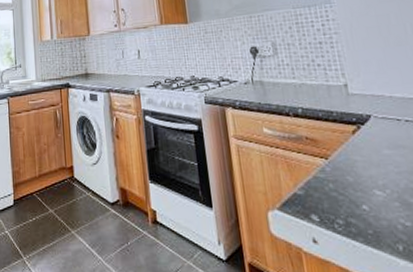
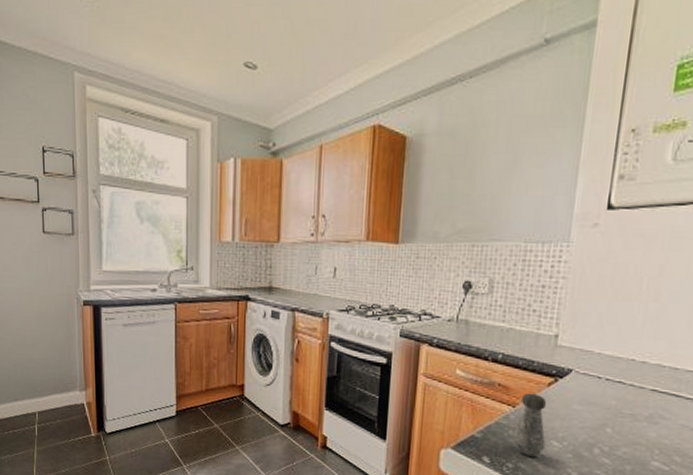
salt shaker: none [331,143,370,209] -> present [513,393,547,457]

